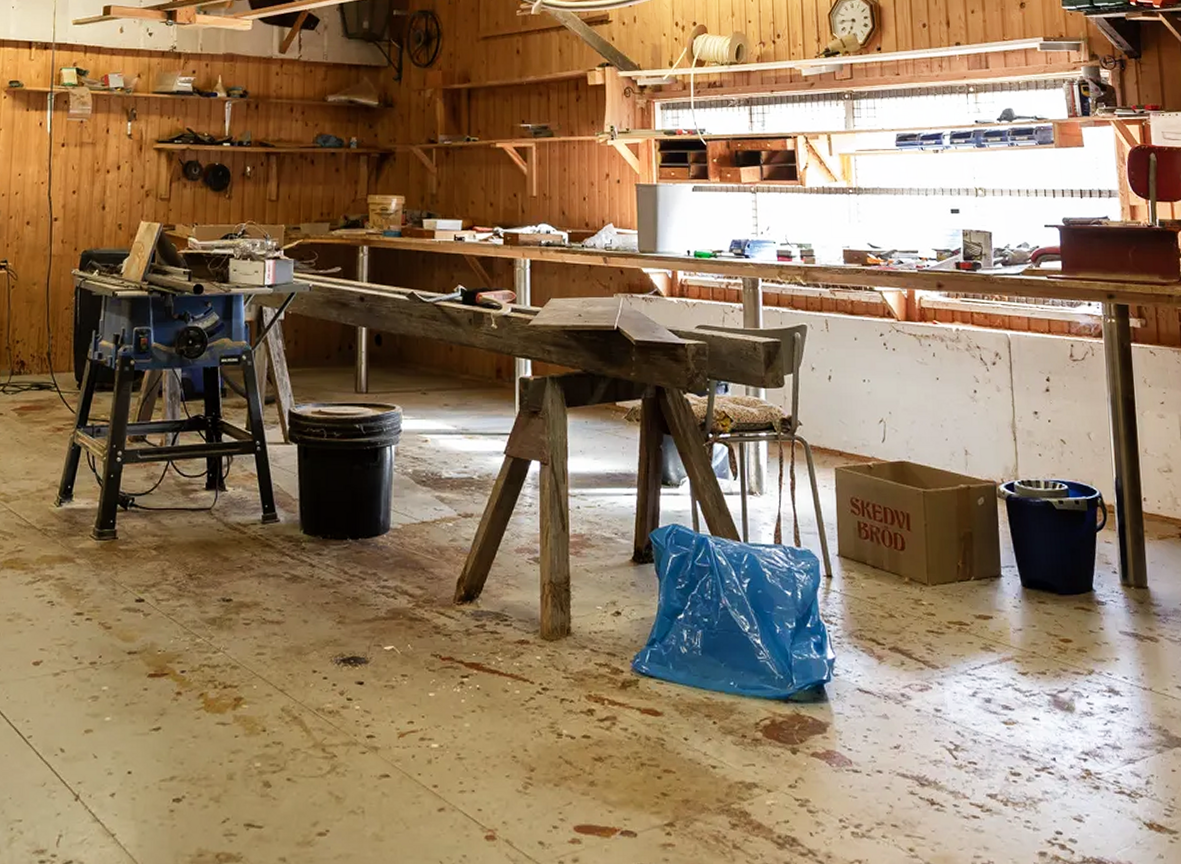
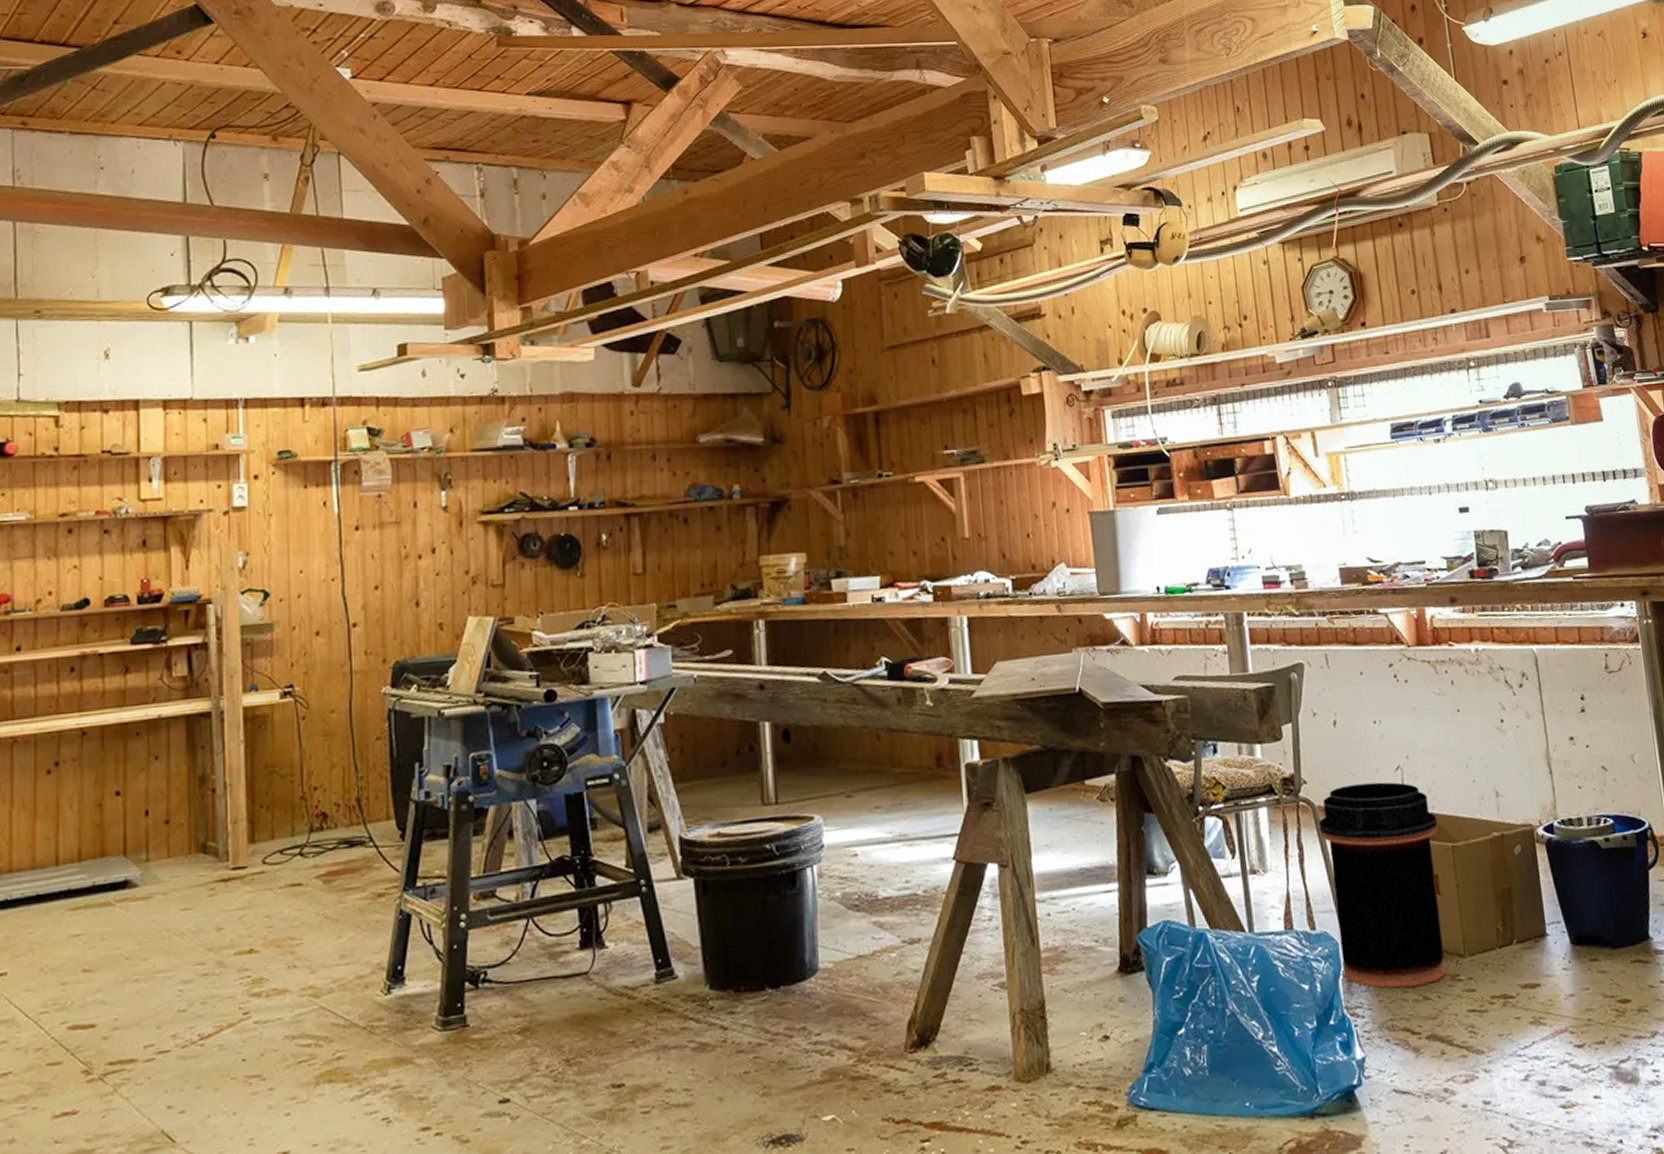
trash can: none [809,431,912,604] -> present [1318,782,1446,988]

